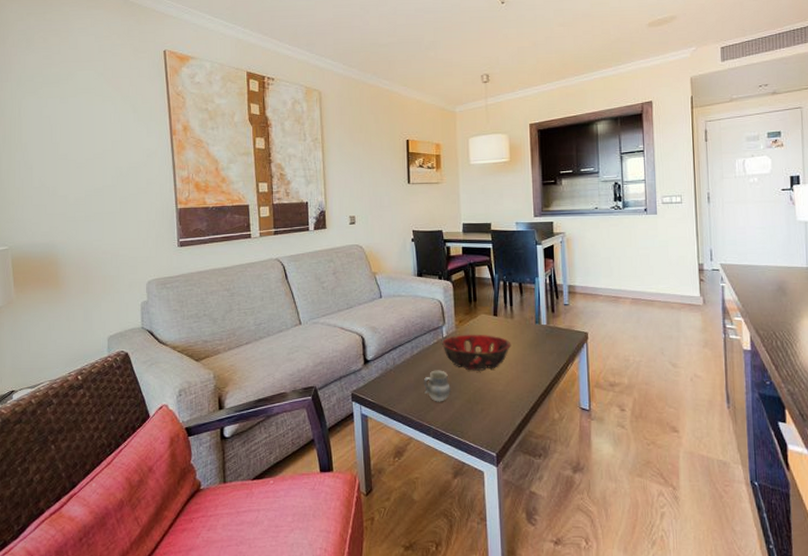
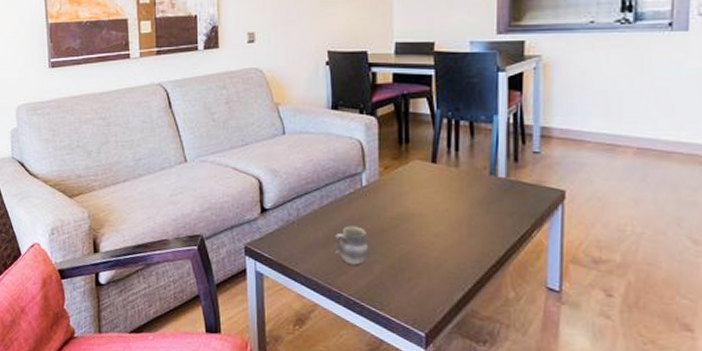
decorative bowl: present [441,334,511,371] -> none [359,184,454,231]

